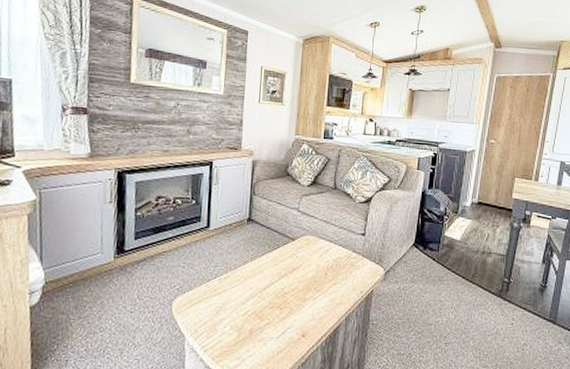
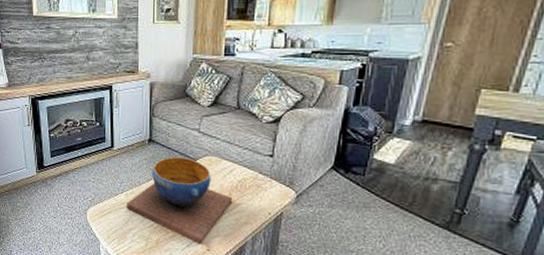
decorative bowl: none [218,237,329,331] -> present [126,157,233,245]

